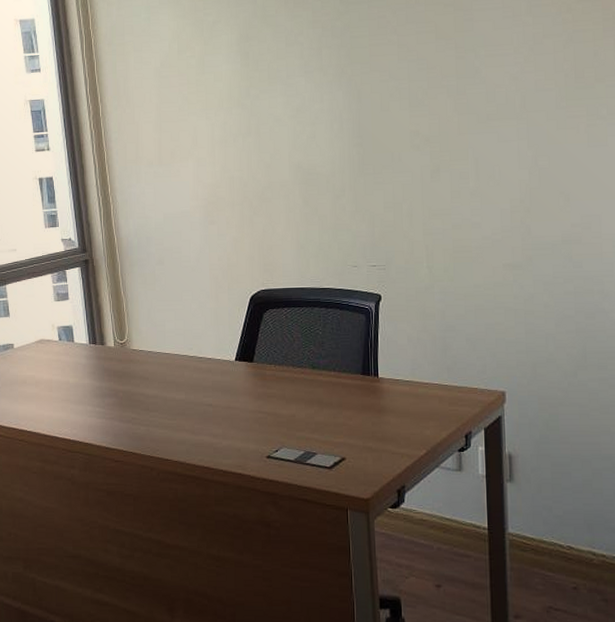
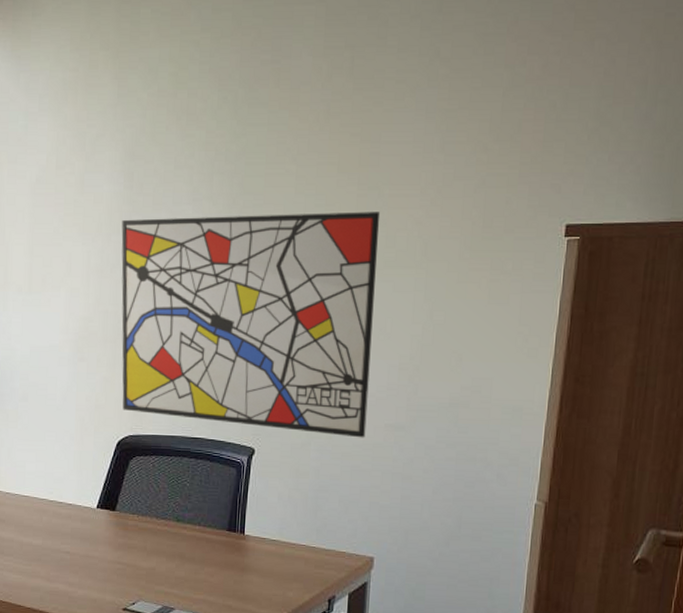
wall art: none [241,71,486,279] -> present [121,212,381,438]

